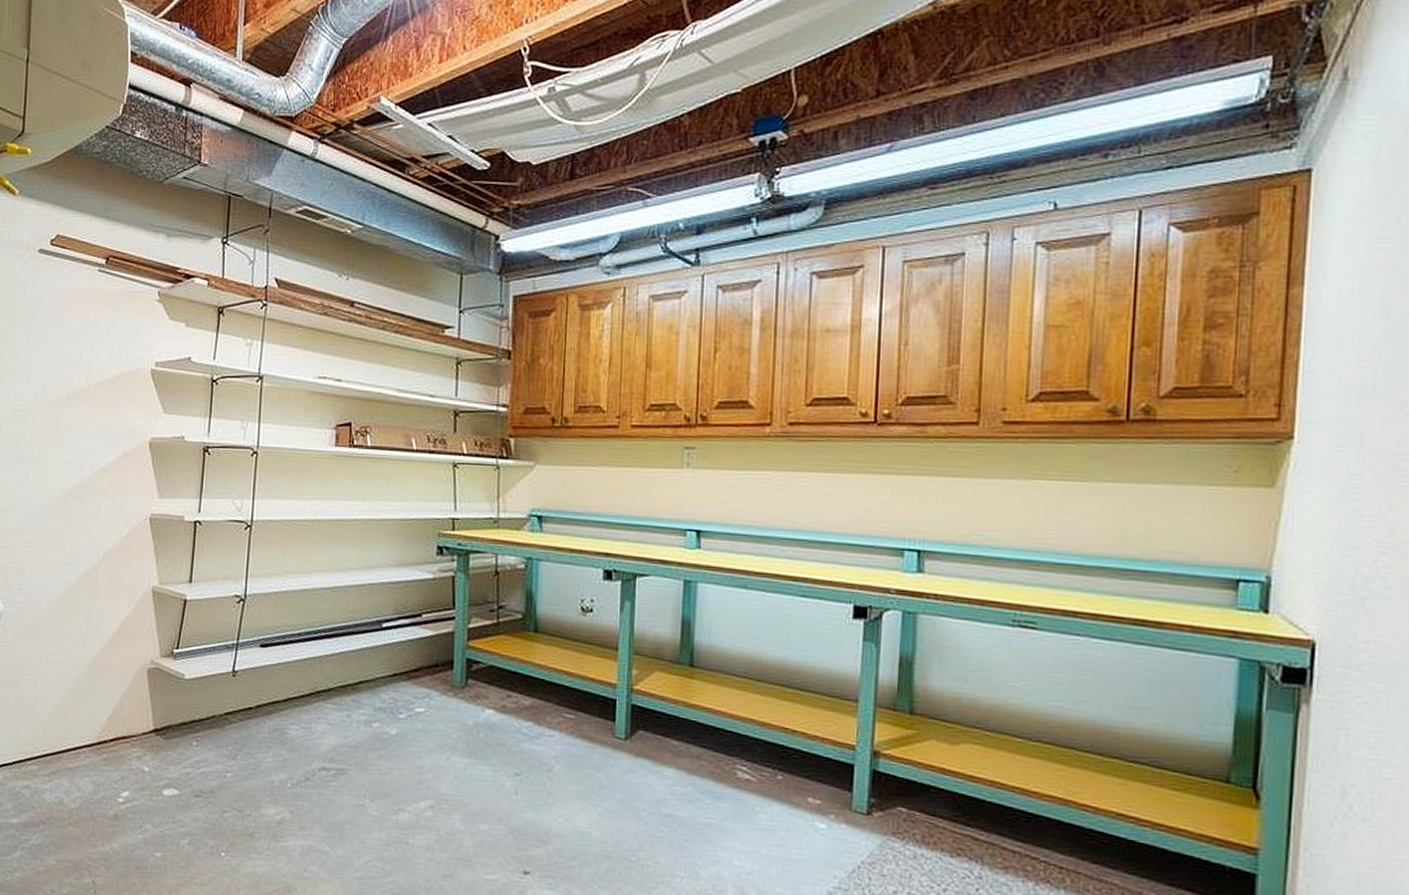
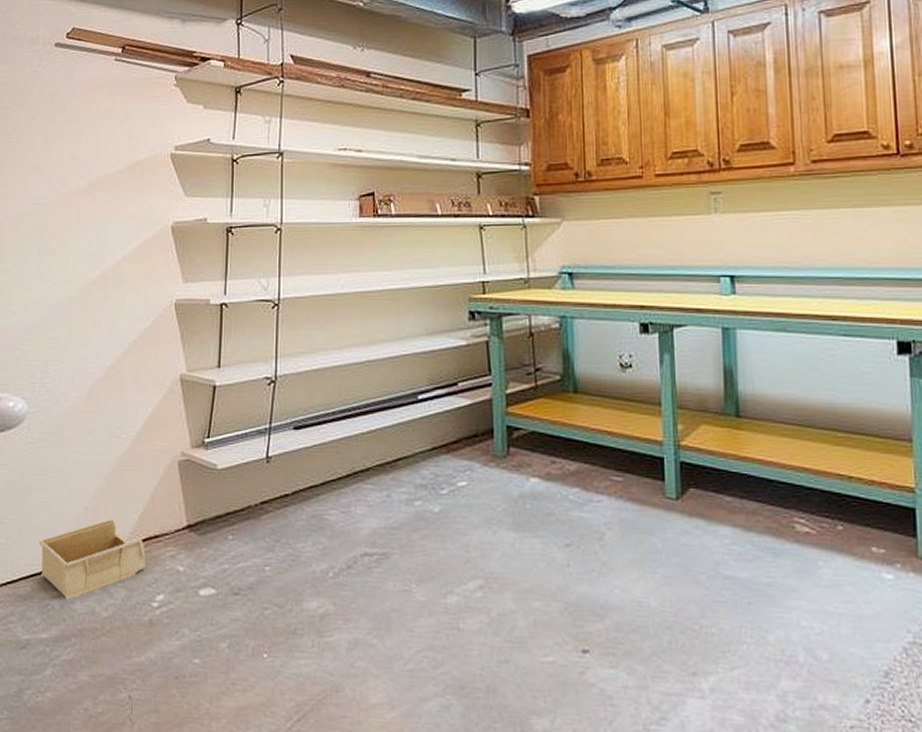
storage bin: none [11,718,113,790] -> present [39,520,145,600]

